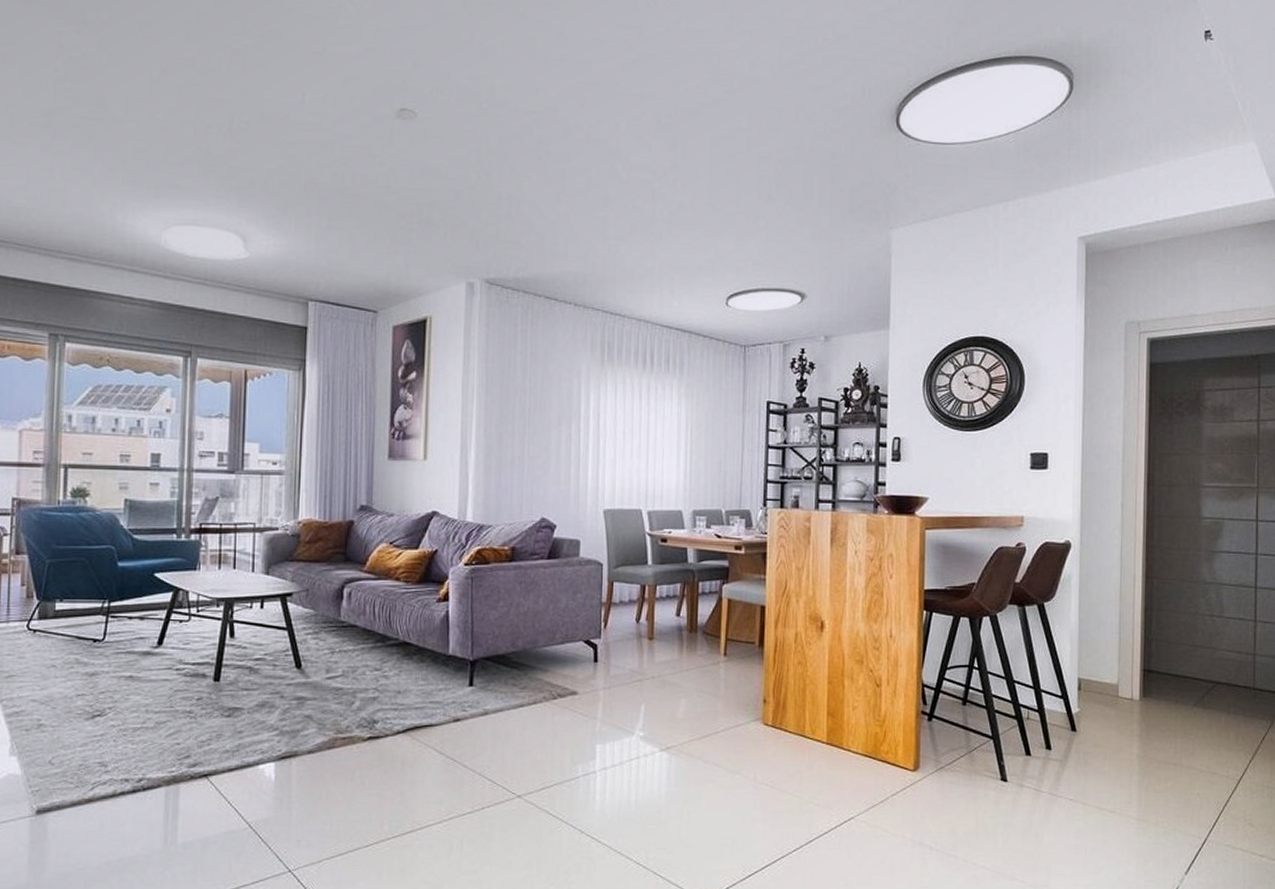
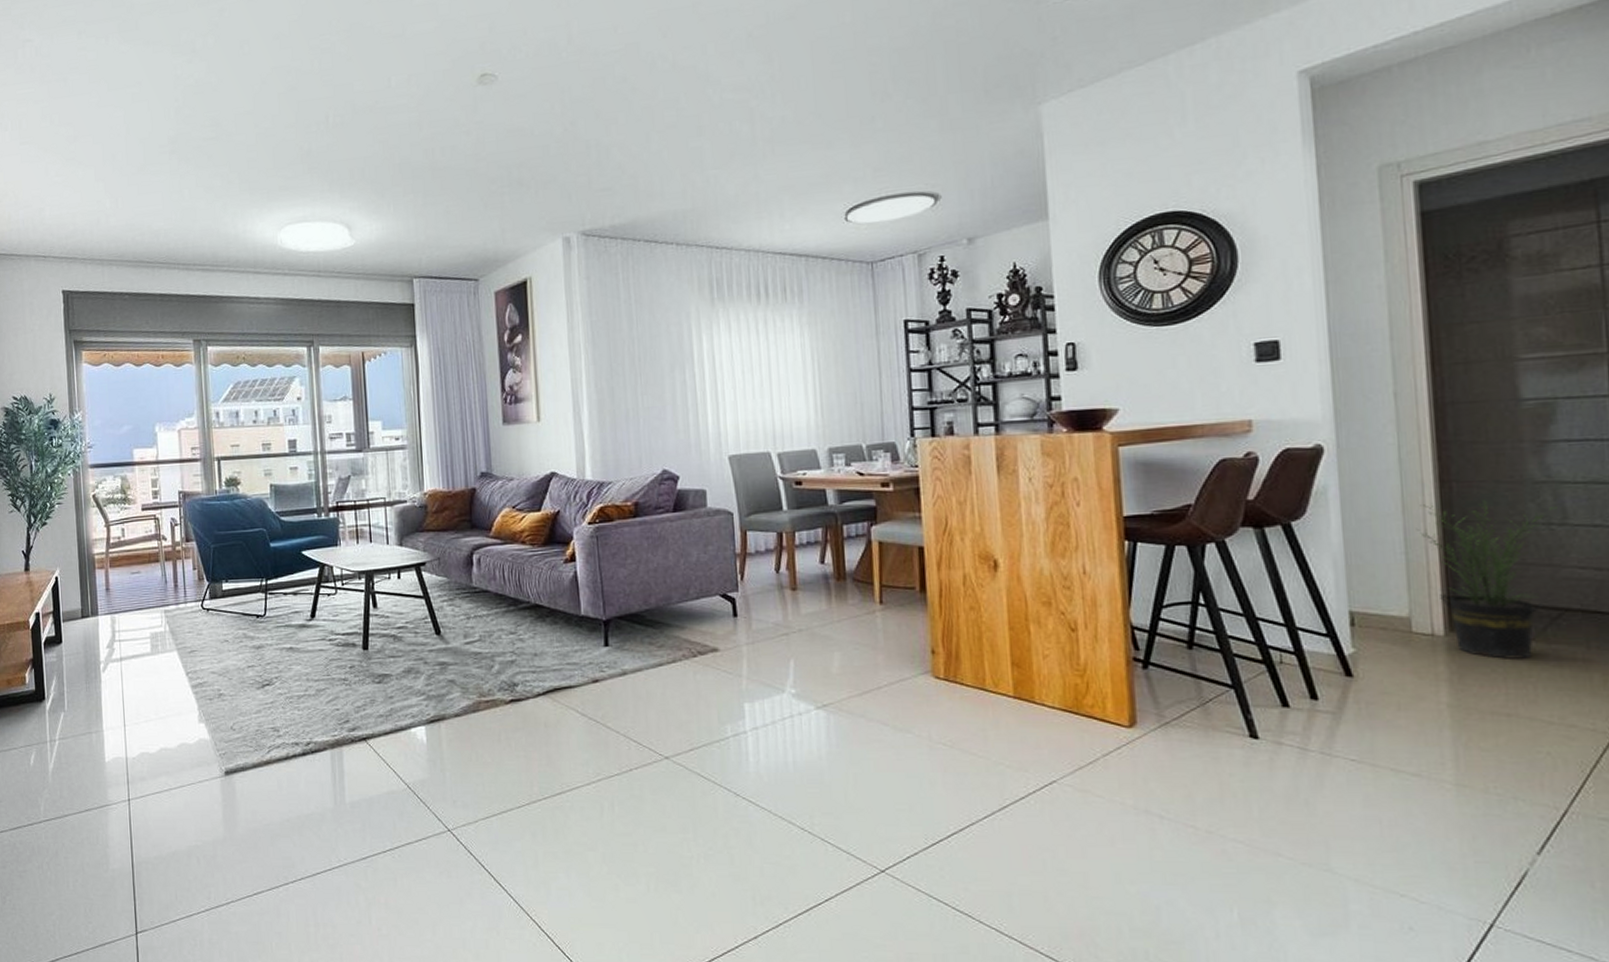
potted plant: none [1128,594,1218,720] -> present [1418,500,1557,659]

